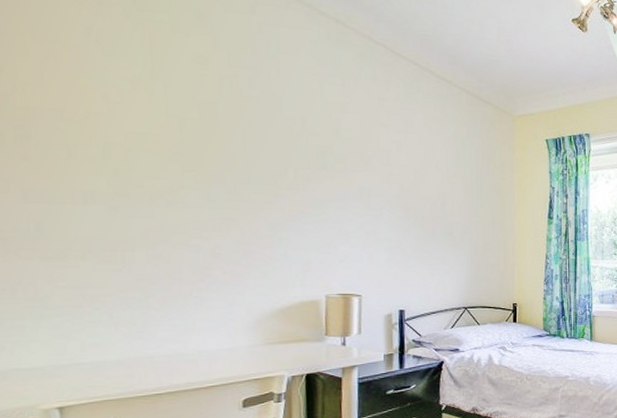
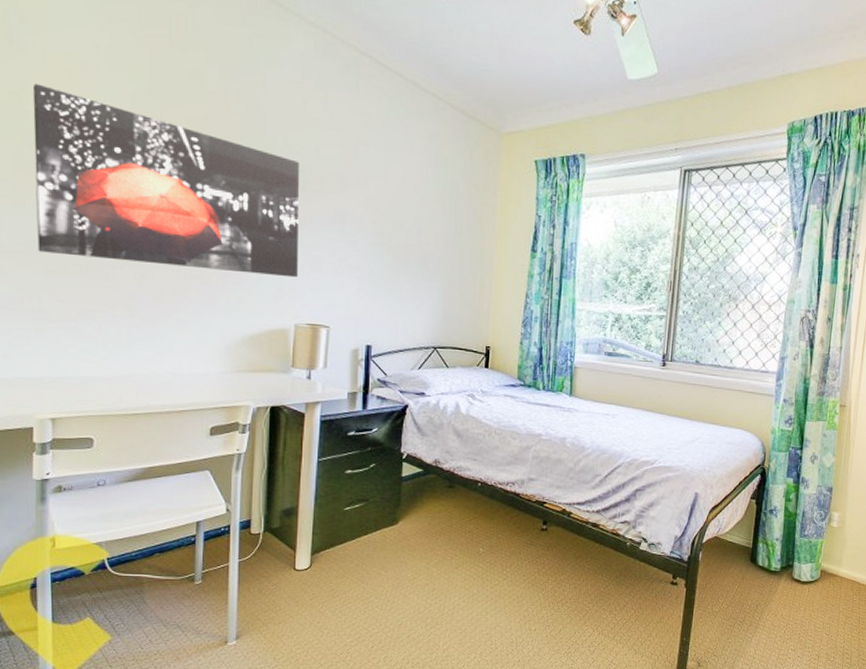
wall art: none [10,66,326,252] -> present [32,83,299,278]

